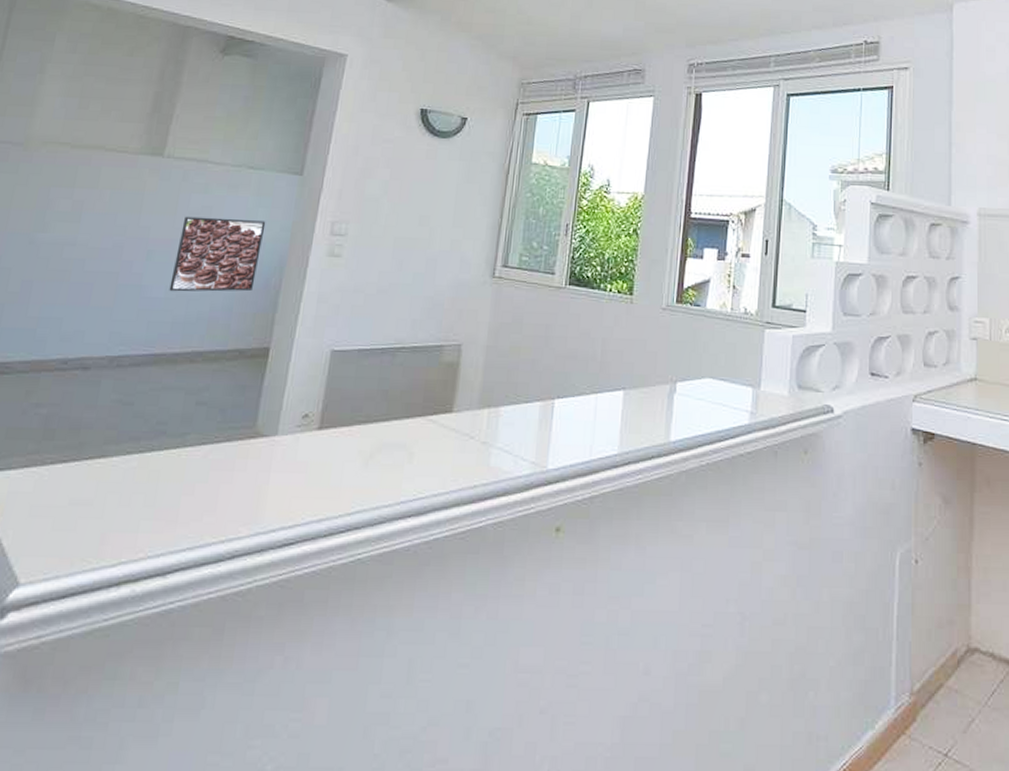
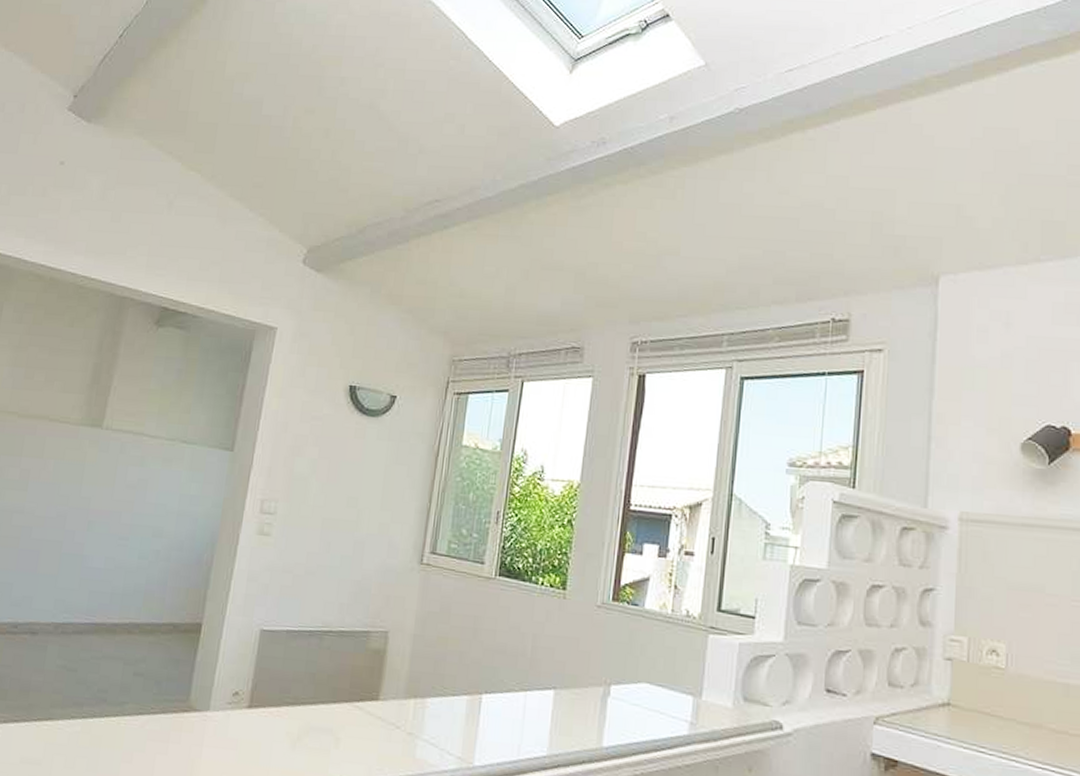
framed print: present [169,216,266,292] -> none [108,488,199,566]

